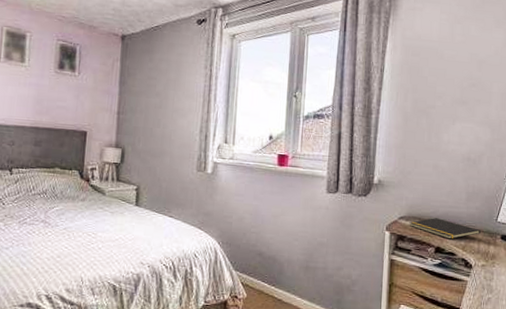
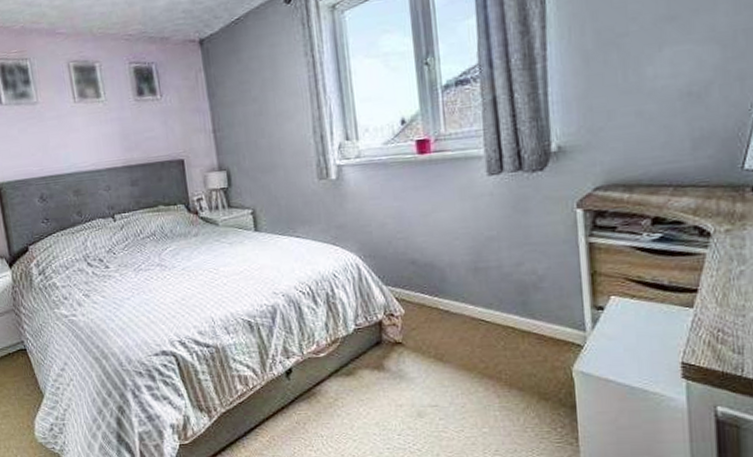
notepad: present [409,218,481,239] -> none [609,180,719,205]

